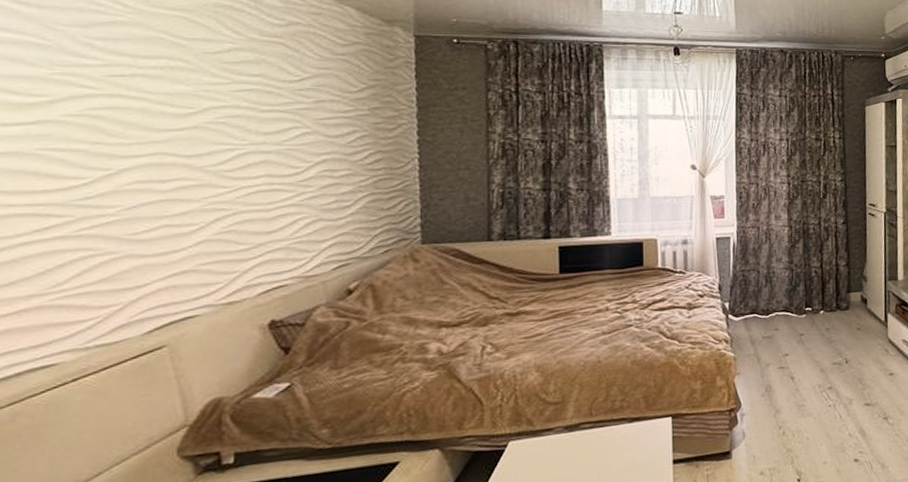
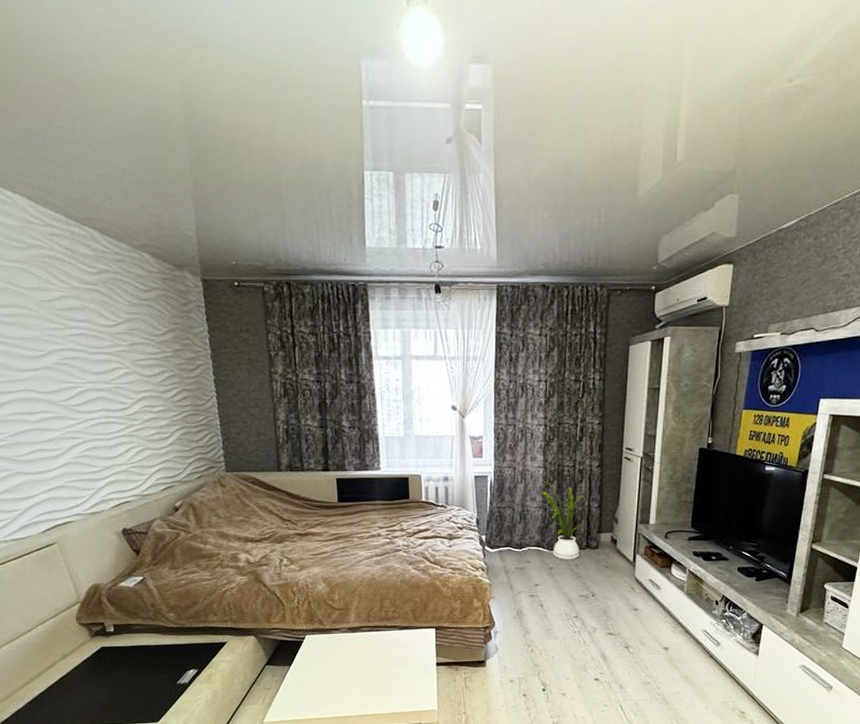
house plant: none [787,240,836,324] -> present [541,480,587,560]

